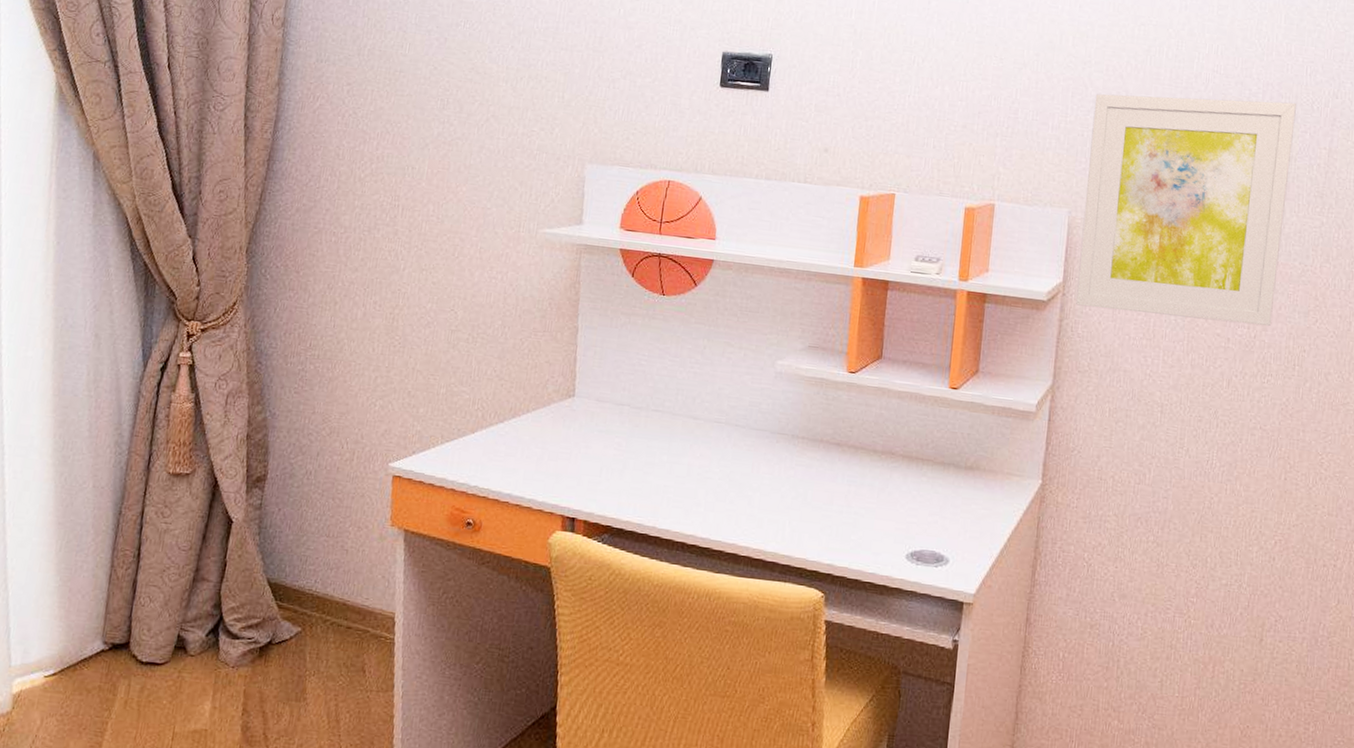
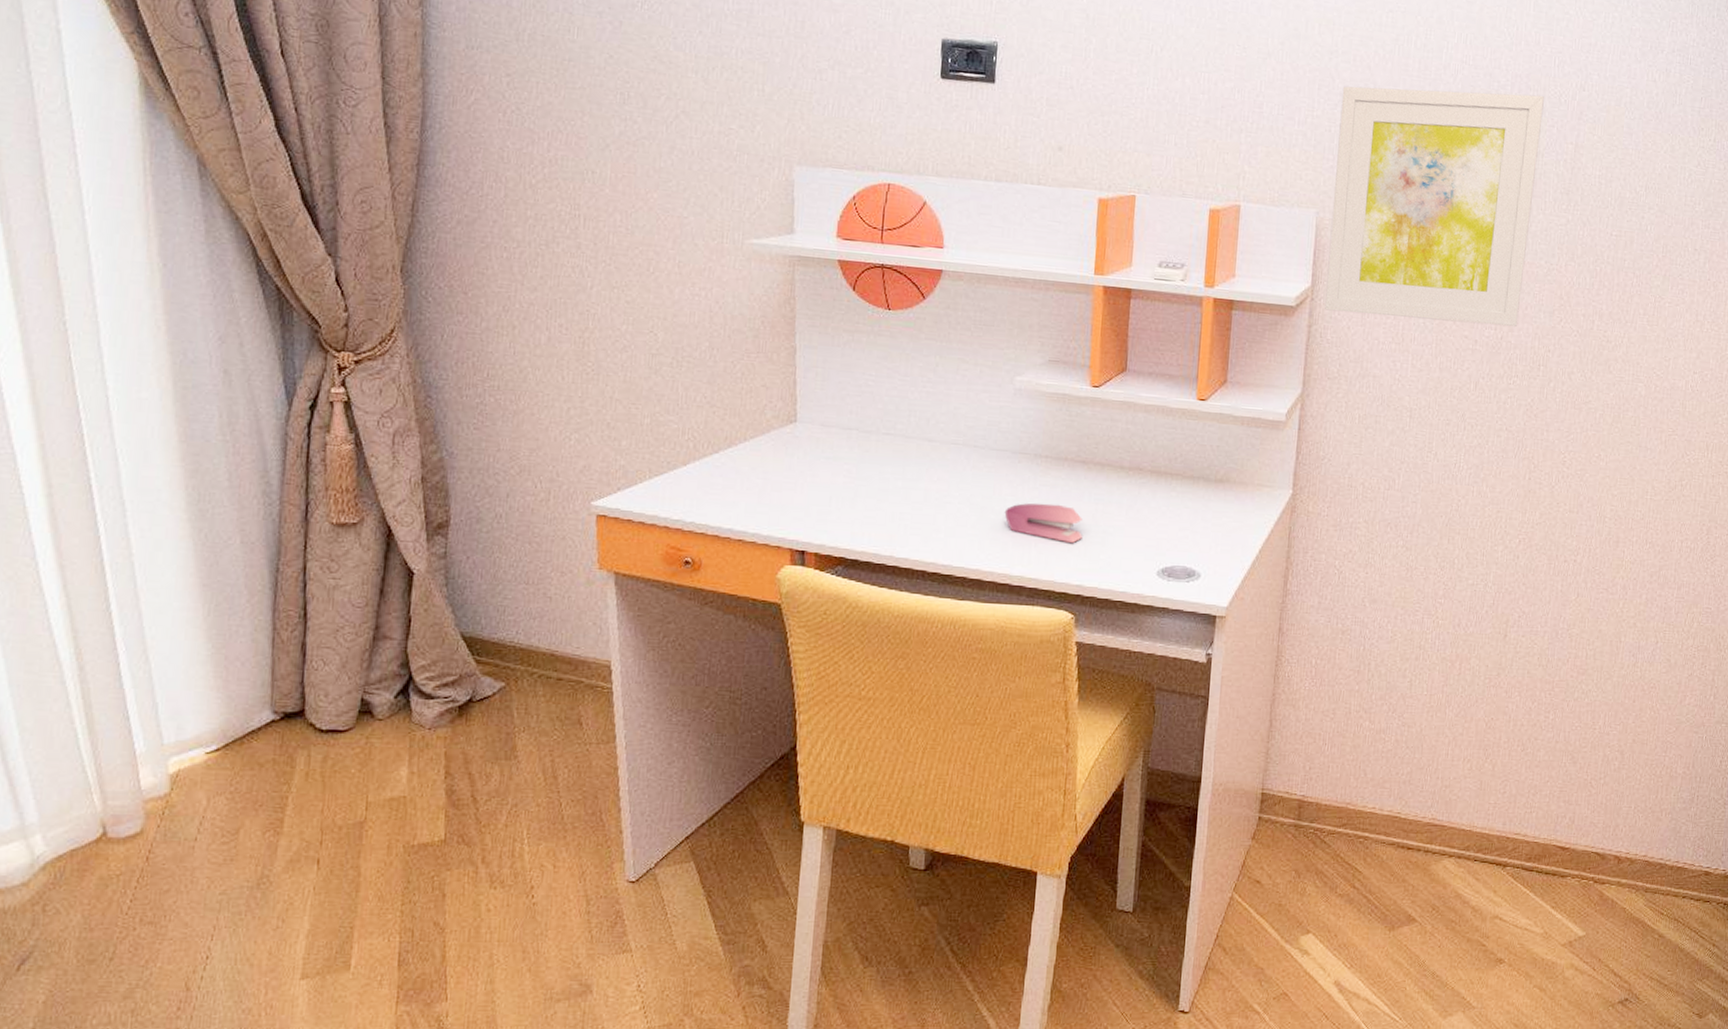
stapler: none [761,482,835,522] -> present [1004,503,1082,543]

